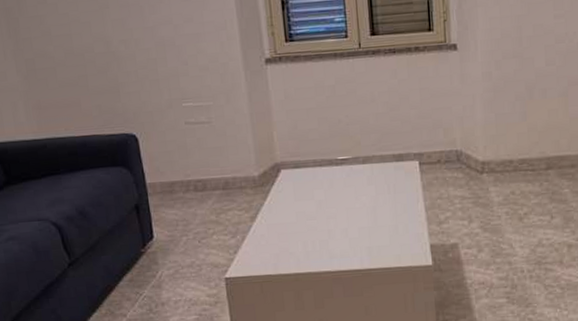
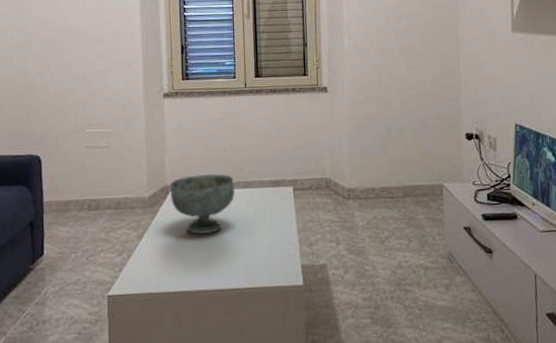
decorative bowl: none [280,148,354,214] -> present [170,173,235,234]

